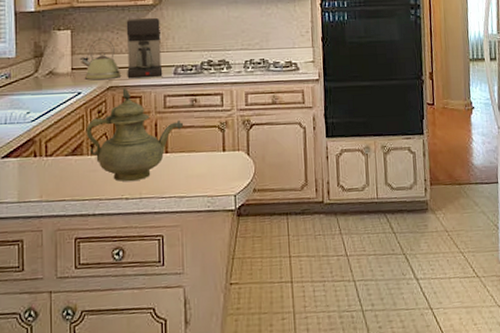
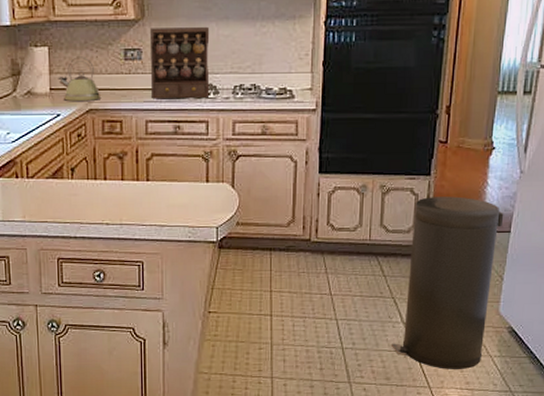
teapot: present [86,87,184,182] -> none [66,110,166,208]
coffee maker: present [126,17,163,79] -> none [106,34,145,102]
spice rack: none [166,9,223,76] -> present [149,26,210,100]
pedal bin: none [407,152,491,324] -> present [390,196,504,369]

